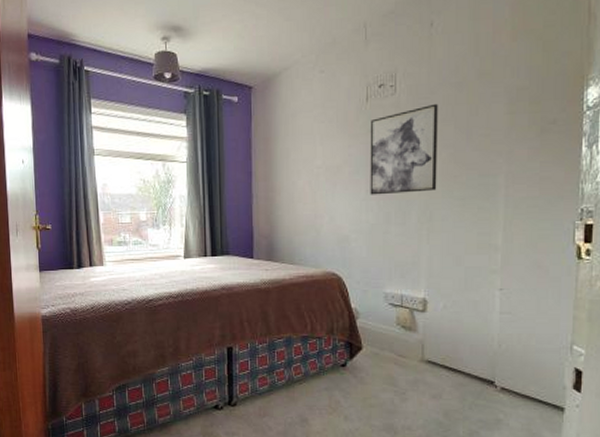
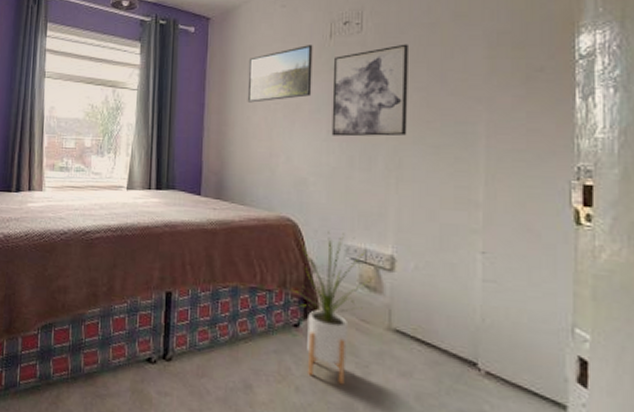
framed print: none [291,109,351,168] -> present [247,45,313,103]
house plant: none [338,281,411,411] -> present [291,231,377,385]

